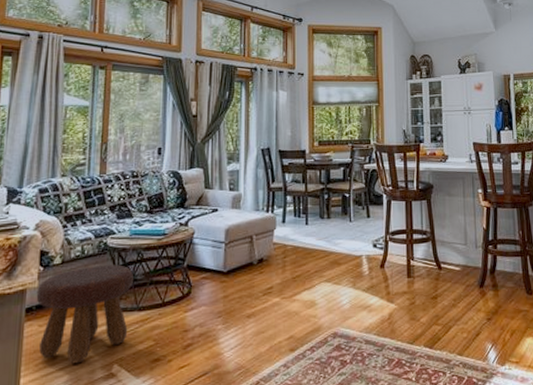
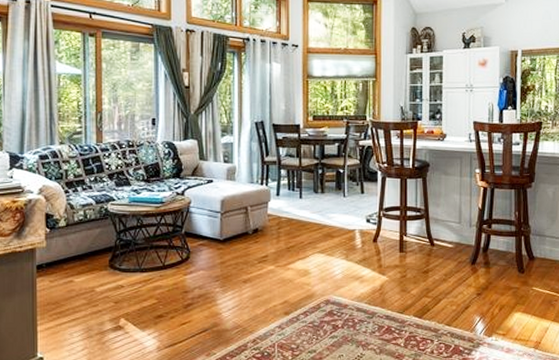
footstool: present [36,265,134,364] -> none [45,229,136,316]

